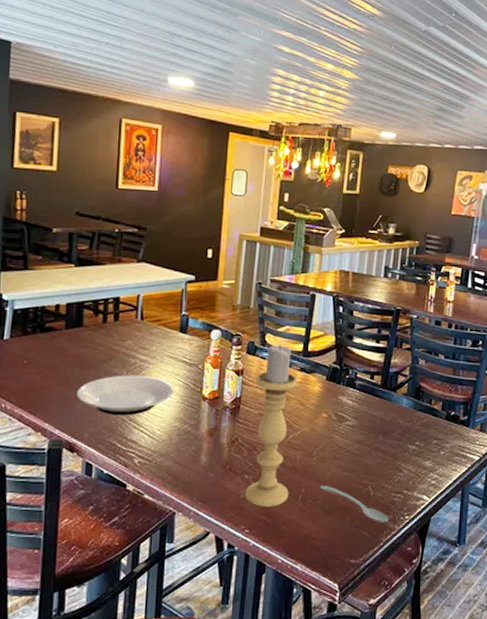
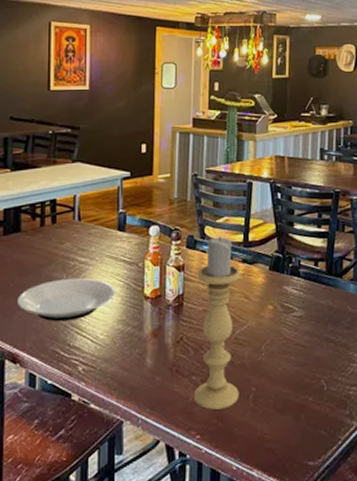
spoon: present [320,485,389,523] -> none [271,382,346,419]

